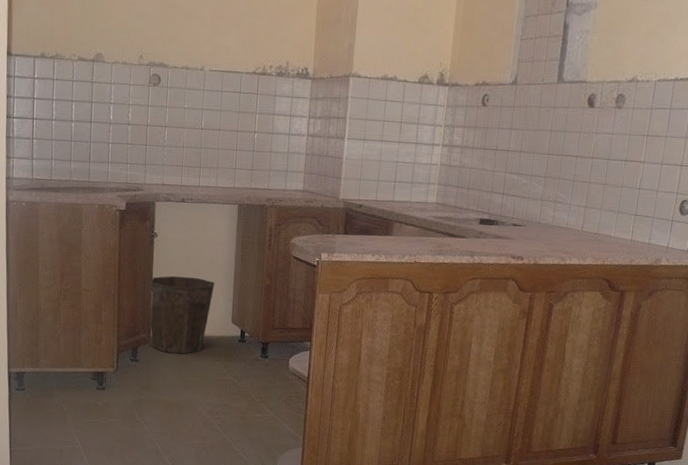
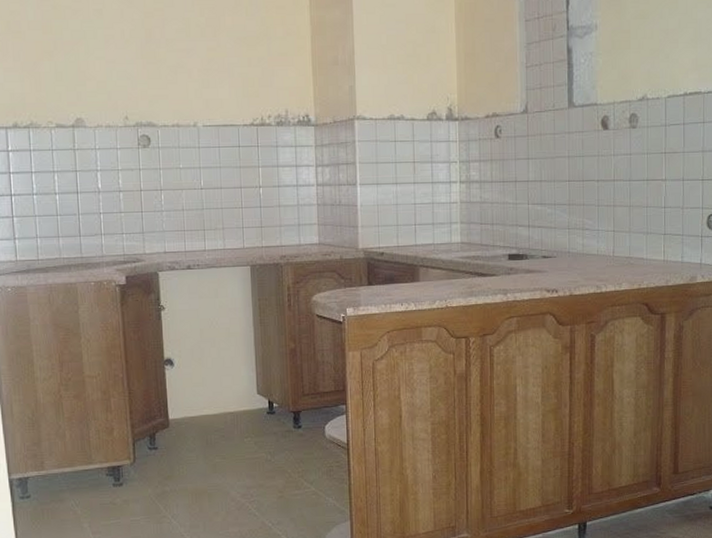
waste bin: present [149,276,215,354] -> none [161,350,234,435]

